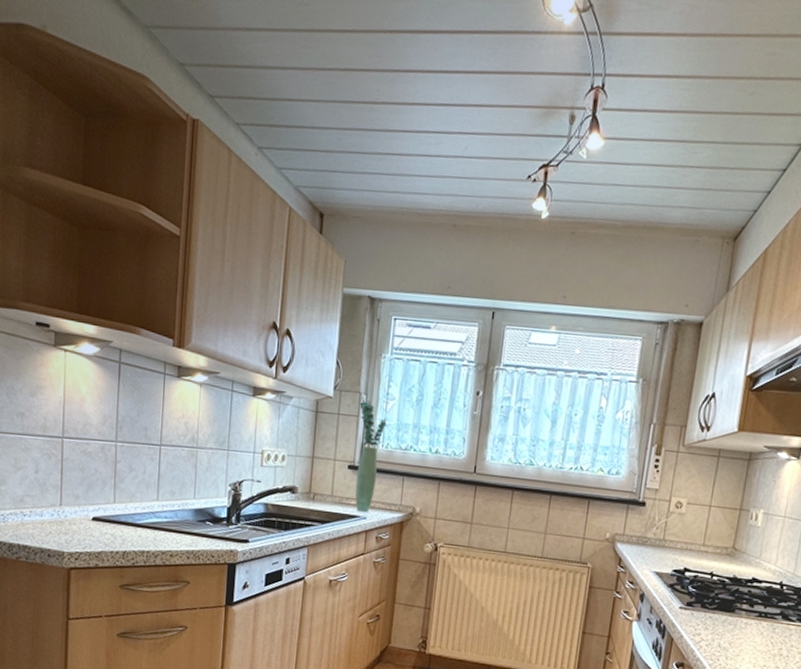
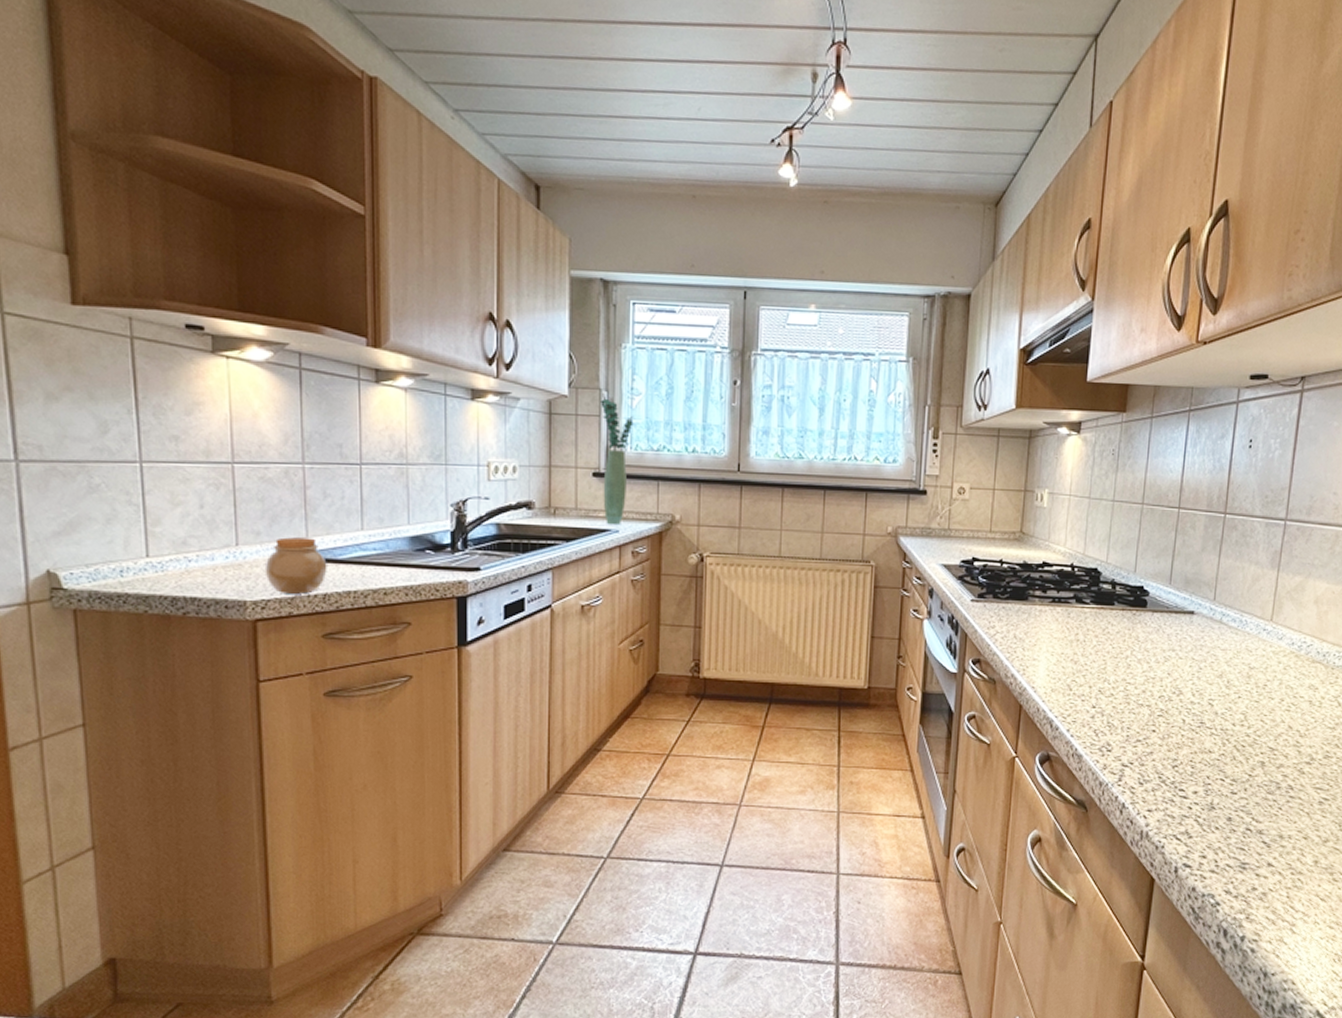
jar: none [80,502,128,550] -> present [264,537,327,594]

